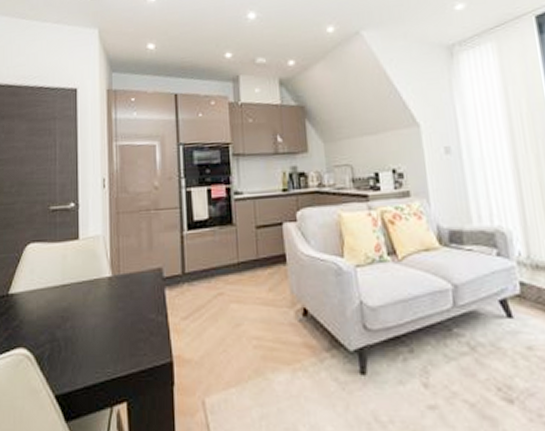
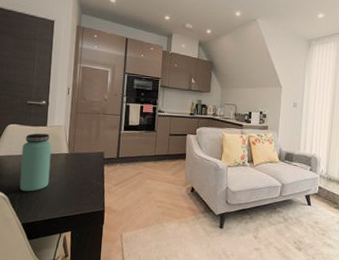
bottle: none [48,250,89,344] -> present [19,133,52,192]

